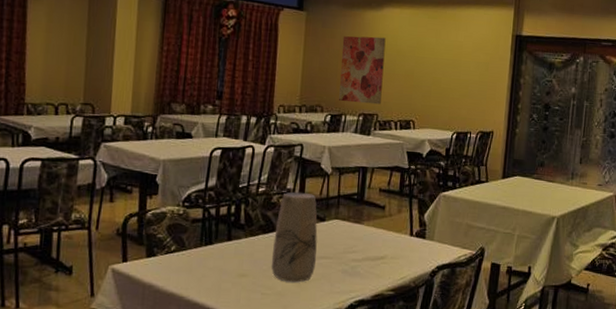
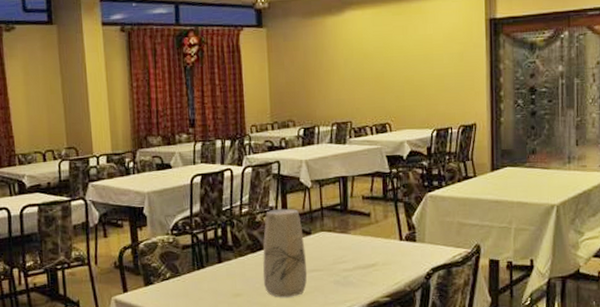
wall art: present [339,36,386,105] -> none [306,42,353,114]

